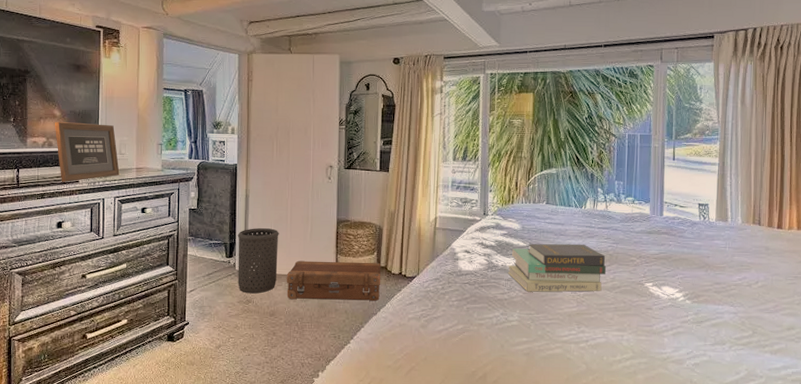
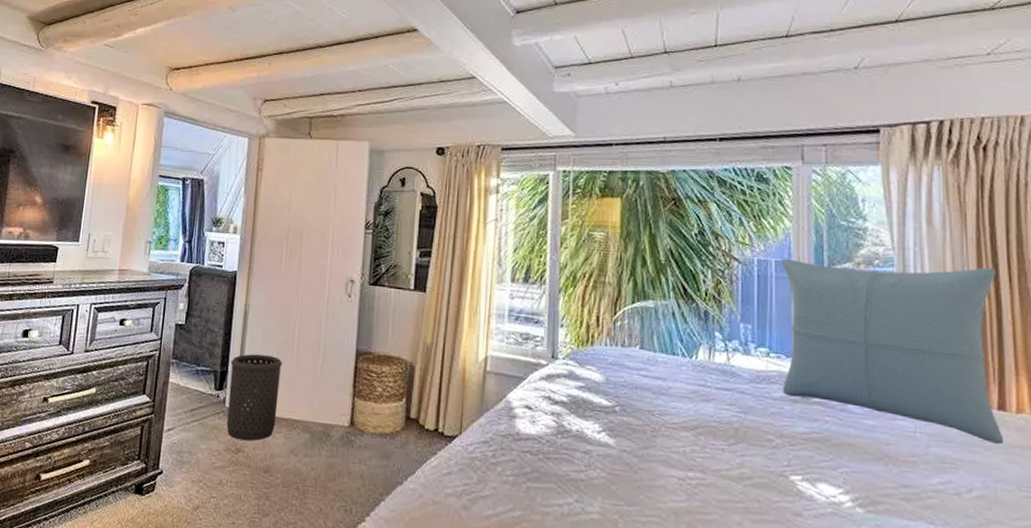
picture frame: present [54,122,120,183] -> none [33,210,100,283]
suitcase: present [287,260,381,302] -> none [286,401,411,466]
books: present [507,243,607,292] -> none [585,403,730,481]
pillow: none [642,132,782,252] -> present [781,258,1005,445]

